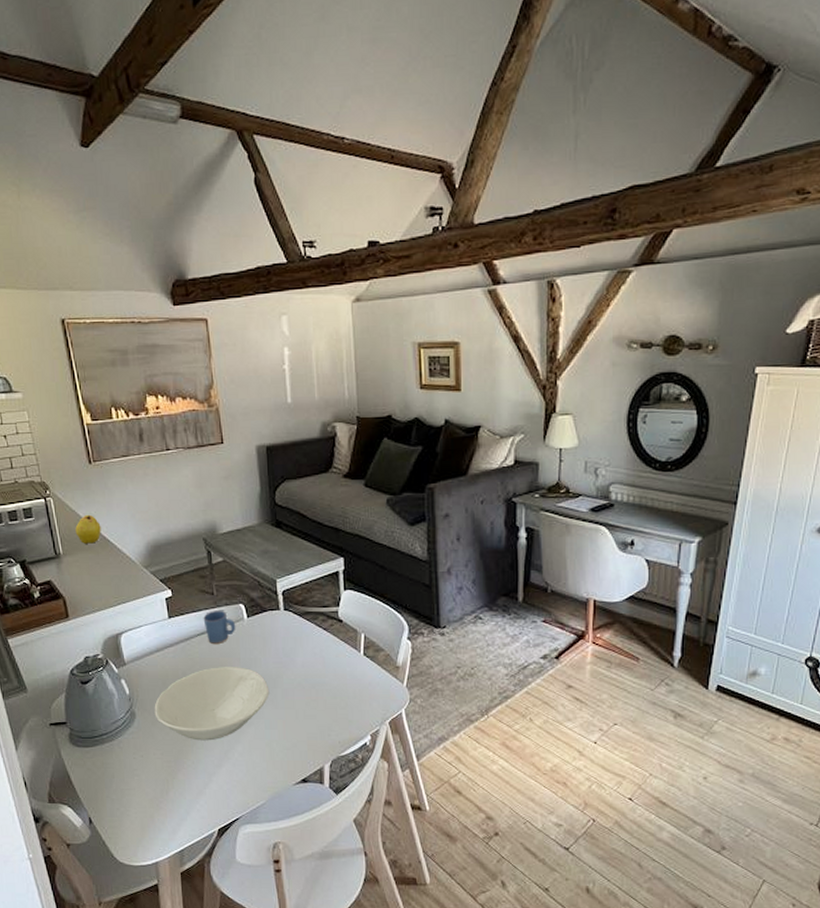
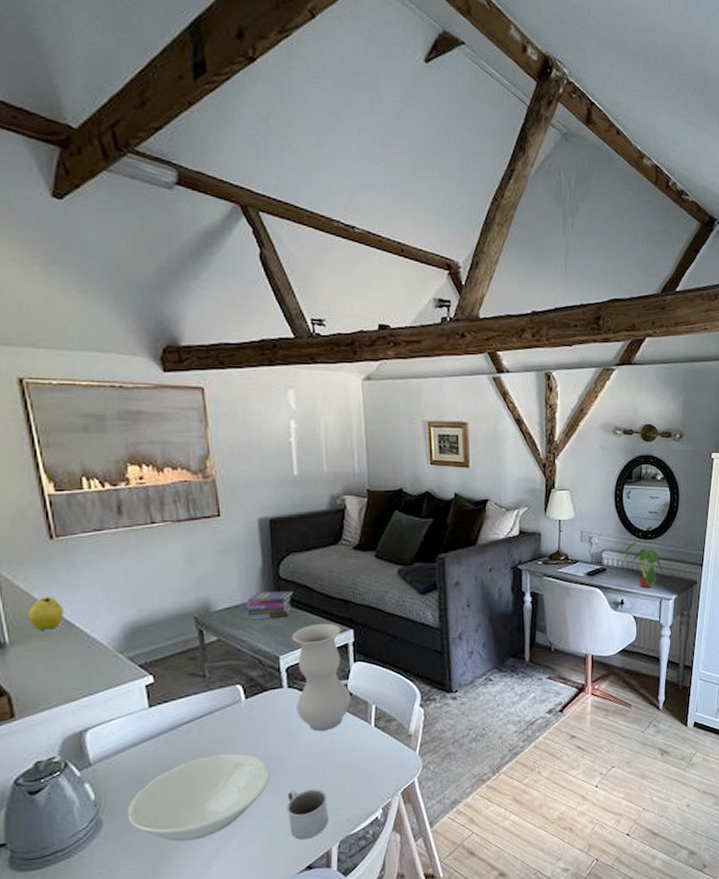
mug: present [203,610,236,644] -> none [192,693,232,731]
books: none [245,516,289,544] -> present [244,590,294,621]
mug: none [284,707,321,754] -> present [287,788,329,840]
vase: none [286,550,341,654] -> present [291,623,351,731]
plant: none [635,472,683,529] -> present [623,540,662,589]

